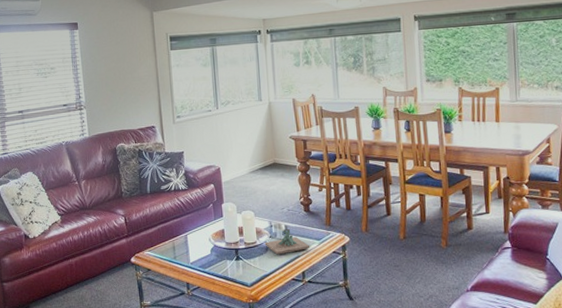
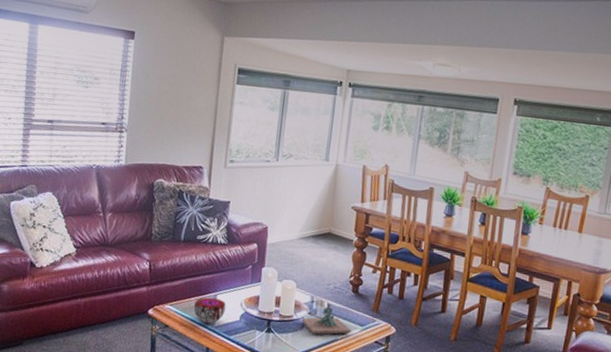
decorative bowl: none [169,238,197,262] -> present [194,297,226,324]

